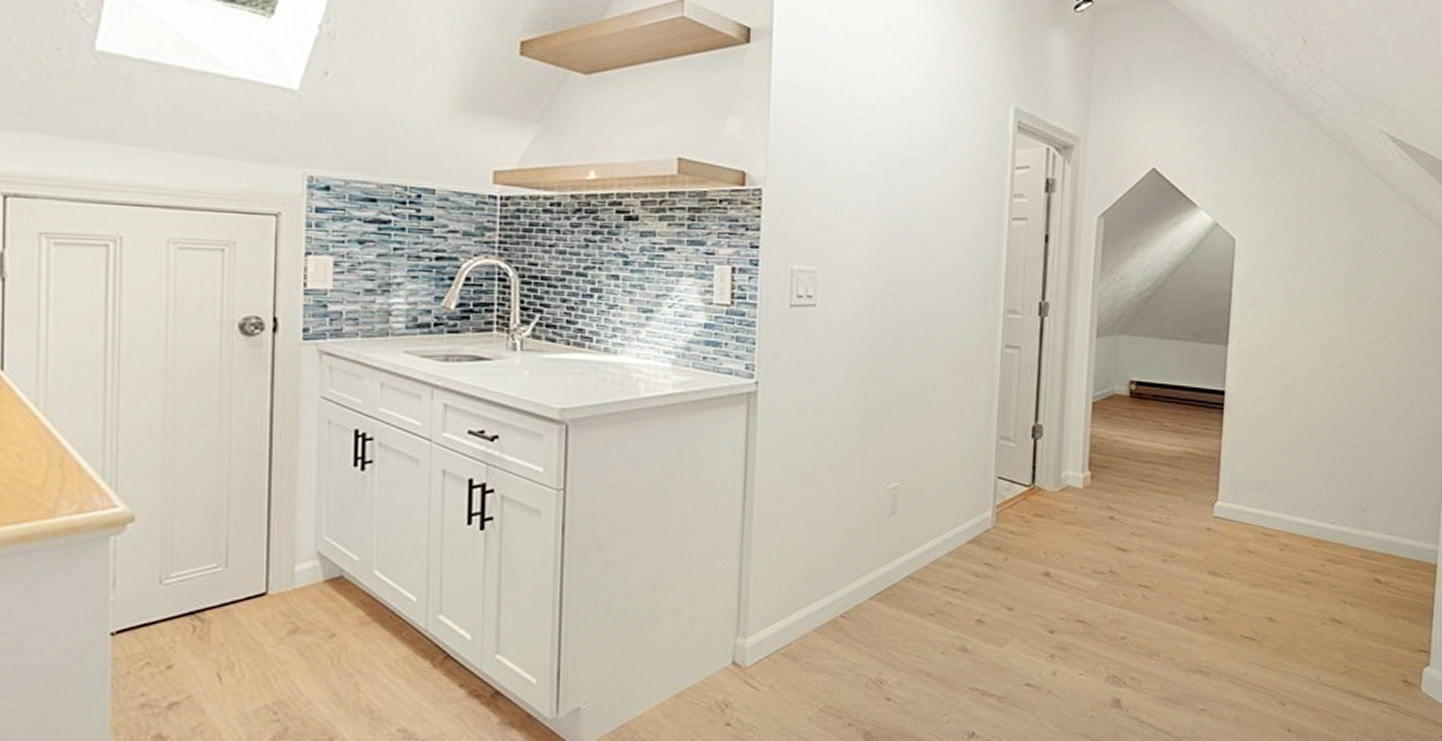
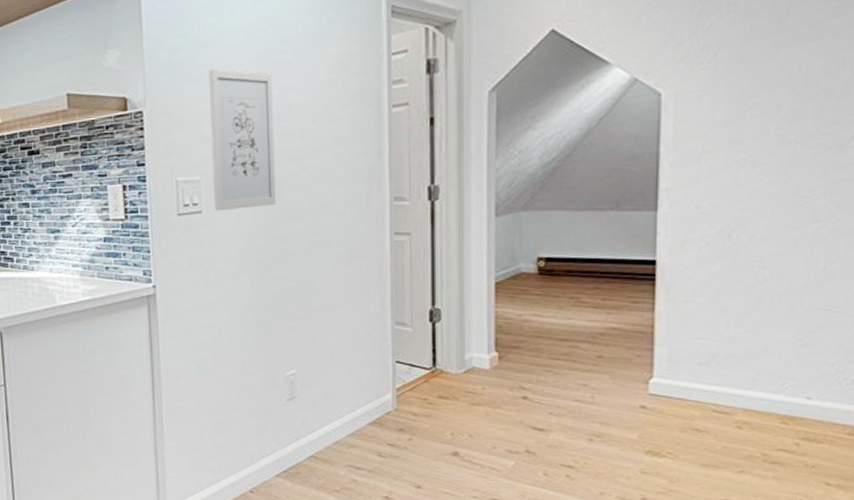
wall art: none [829,155,900,307] -> present [209,68,276,212]

